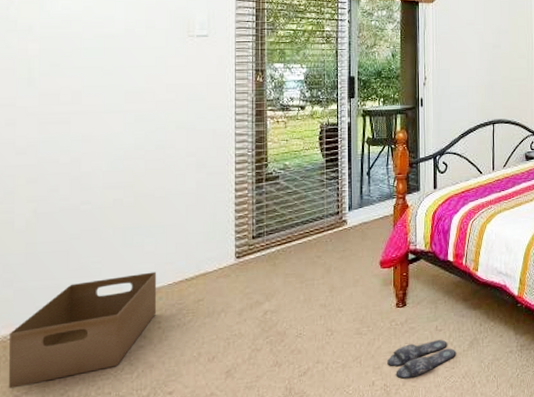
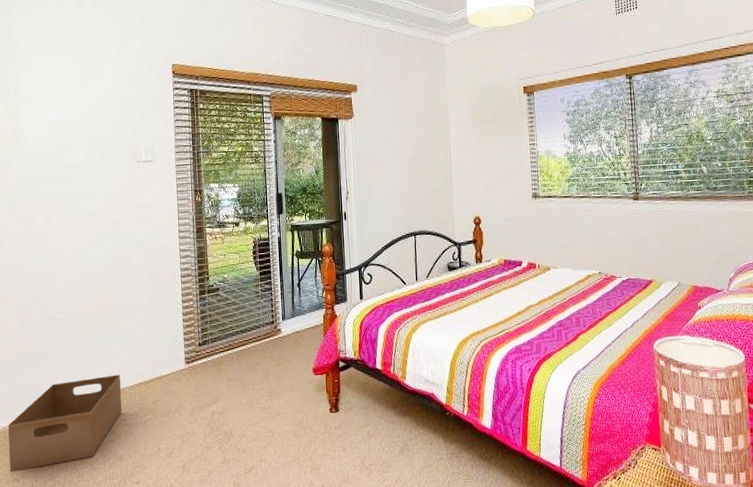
slippers: present [387,339,457,379] -> none [324,444,388,480]

